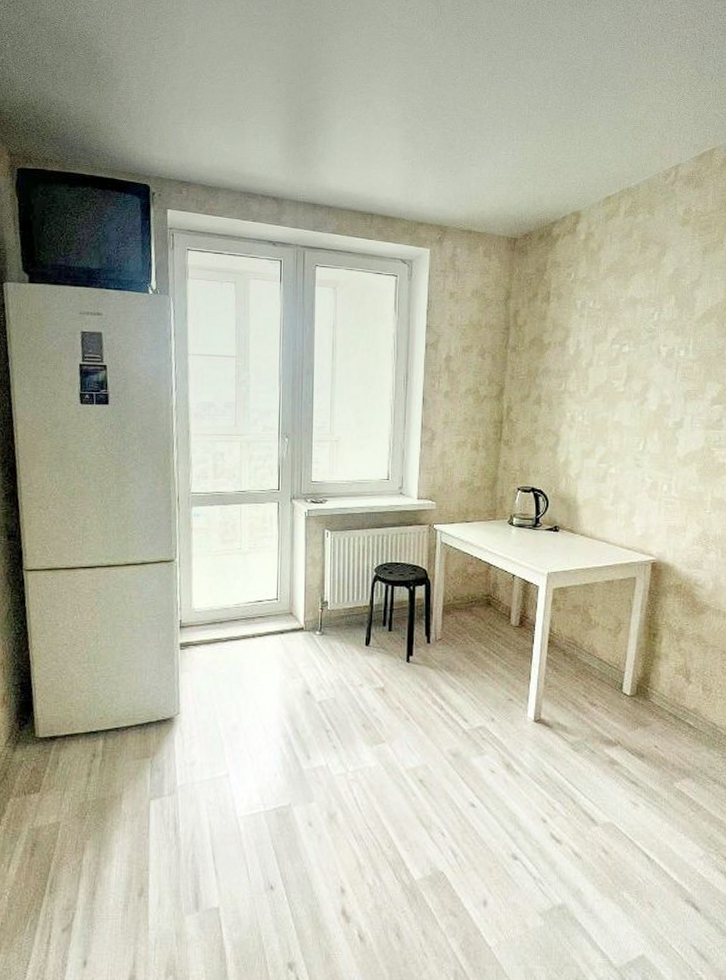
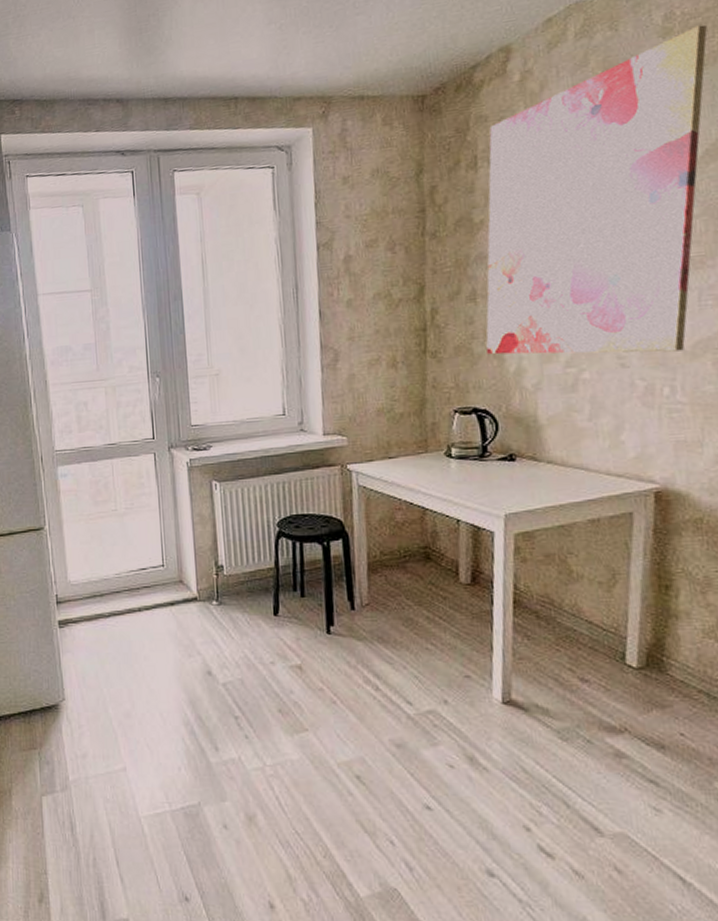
wall art: none [545,222,711,459] -> present [486,24,708,355]

